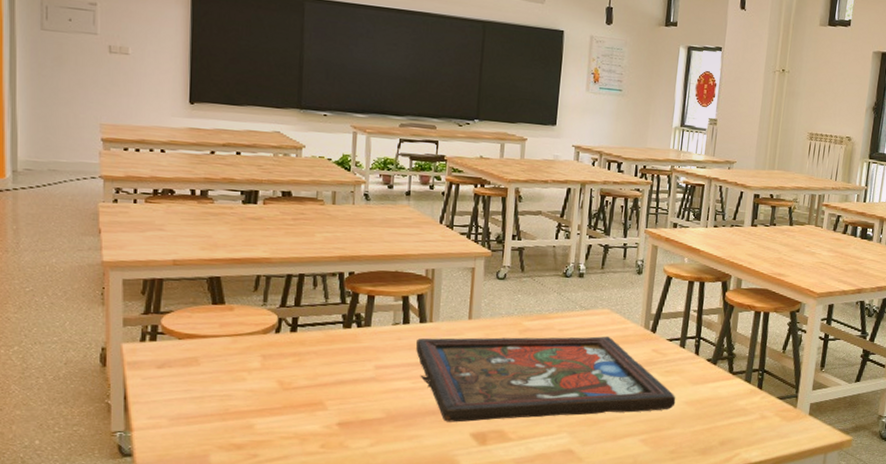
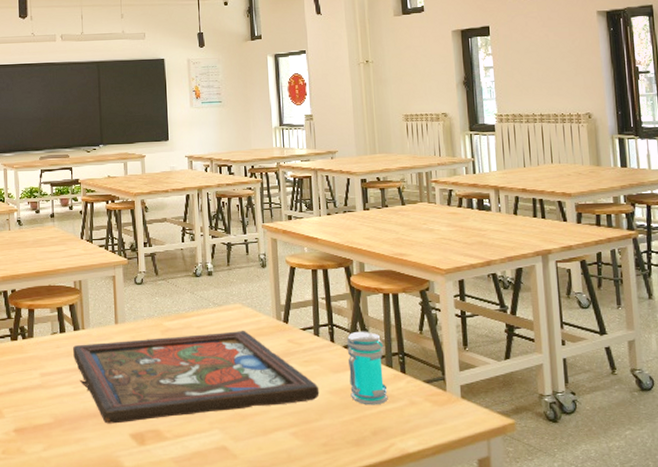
jar: none [705,346,747,417] -> present [346,331,388,405]

